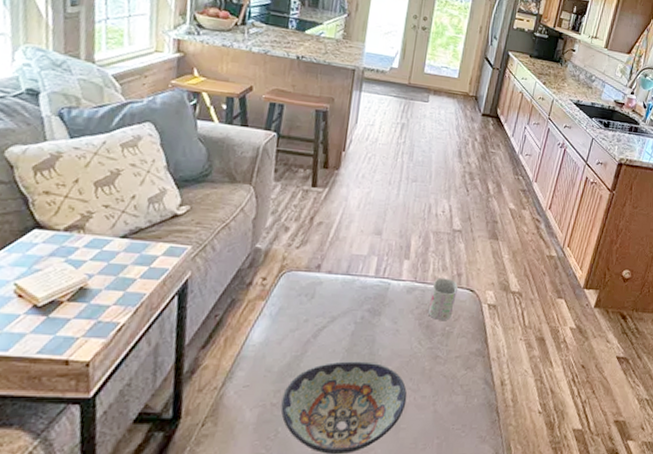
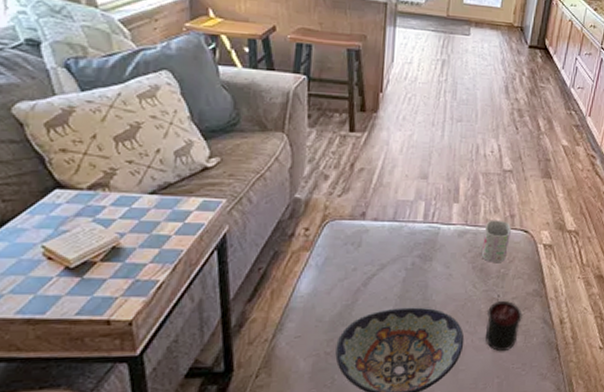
candle: none [427,352,465,412] -> present [485,294,522,352]

